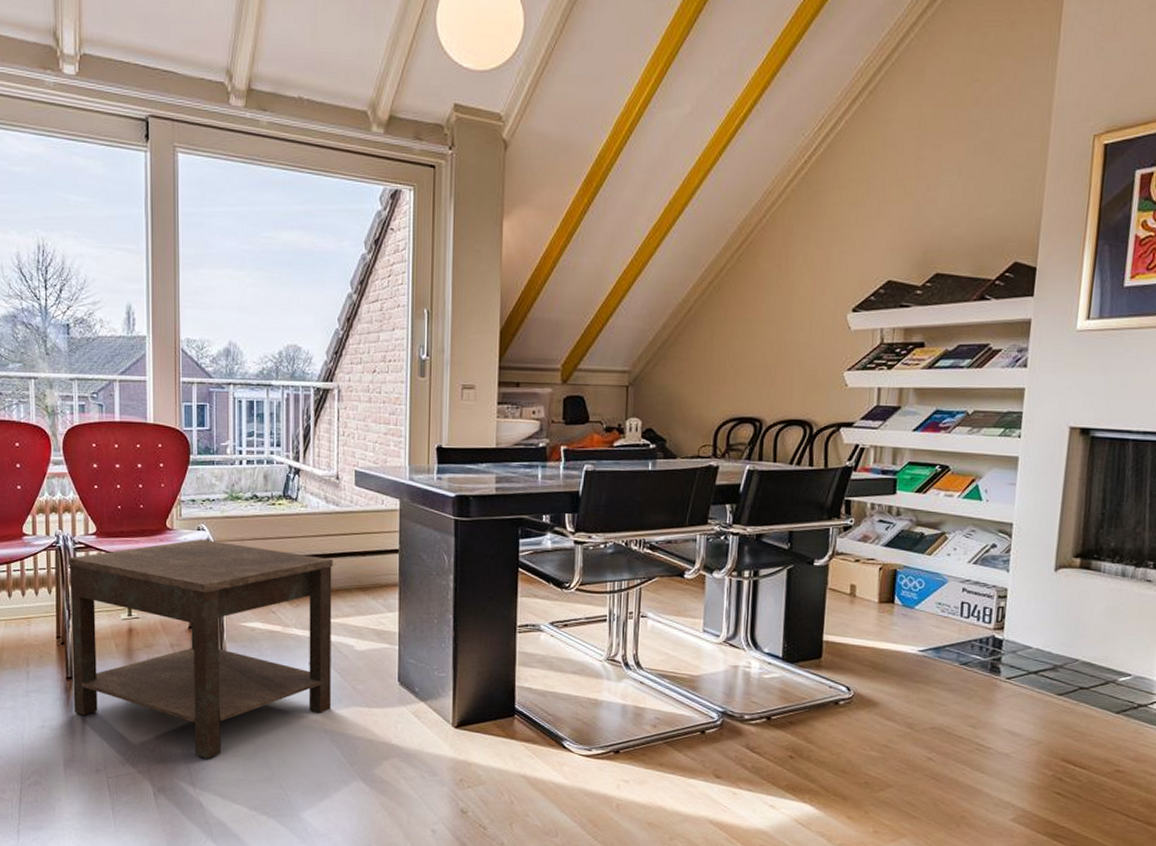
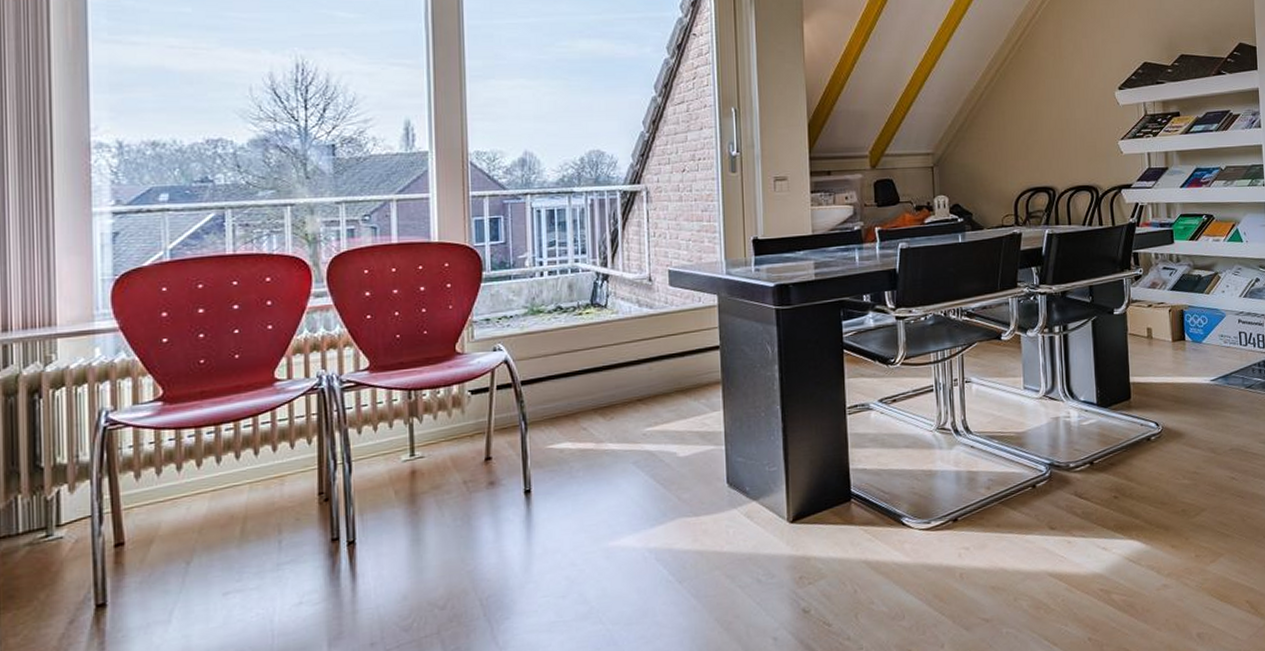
side table: present [67,538,333,760] -> none [332,359,654,607]

